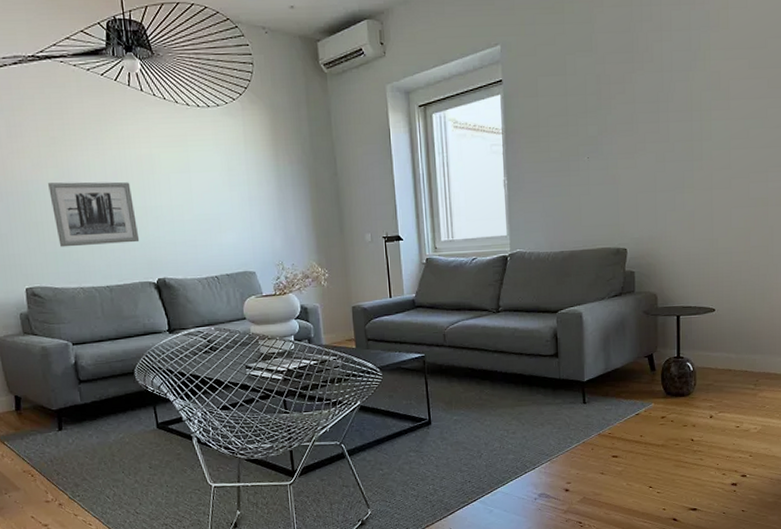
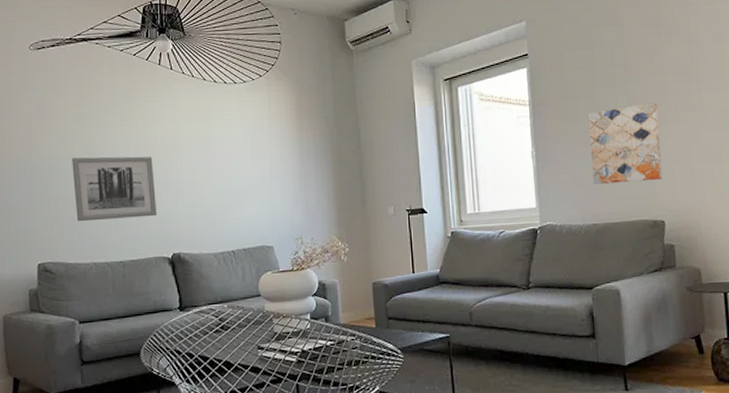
wall art: none [559,132,627,213] -> present [588,102,663,184]

